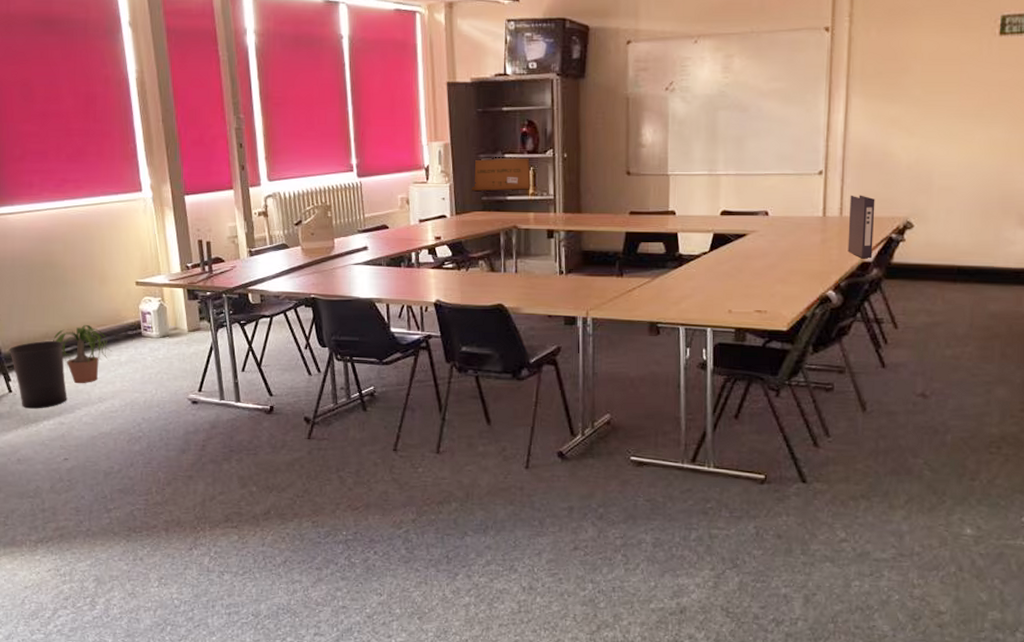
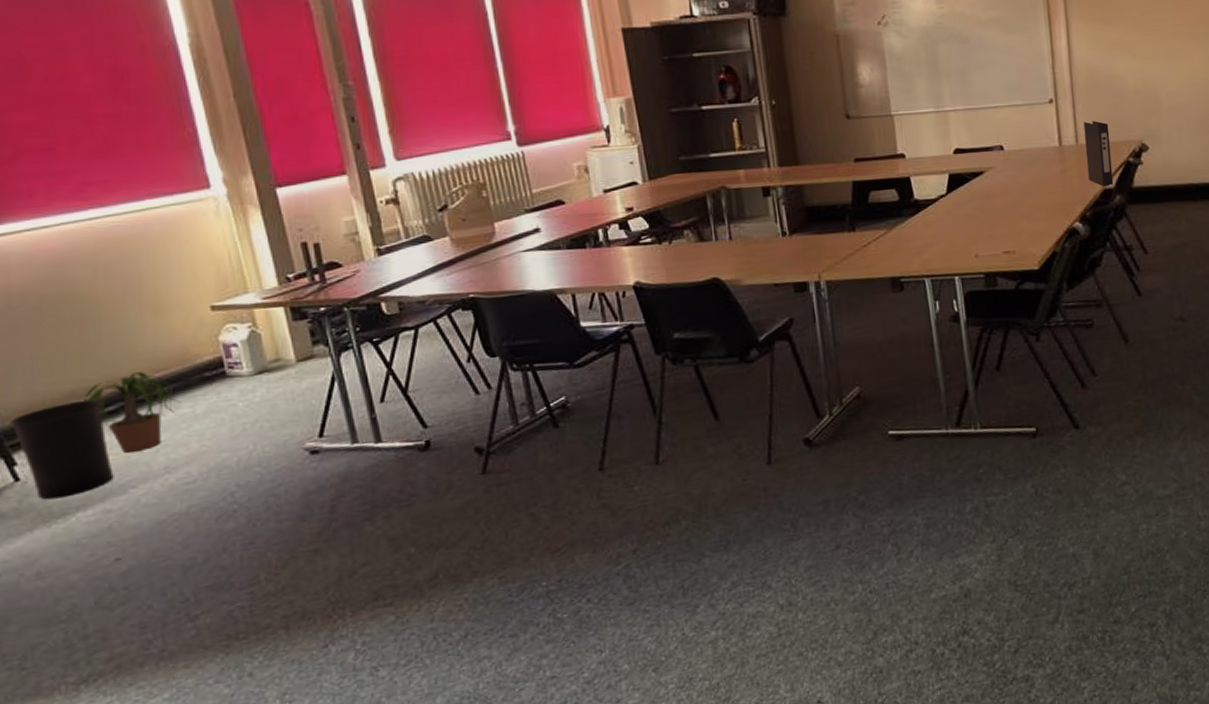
box: present [471,157,531,192] -> none [665,108,737,152]

